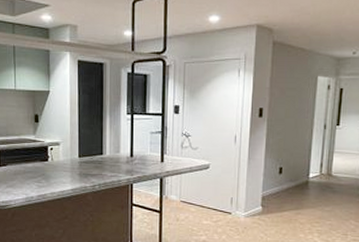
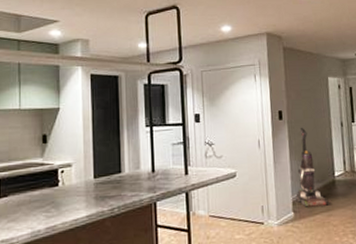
vacuum cleaner: none [266,126,299,204] -> present [296,127,329,207]

